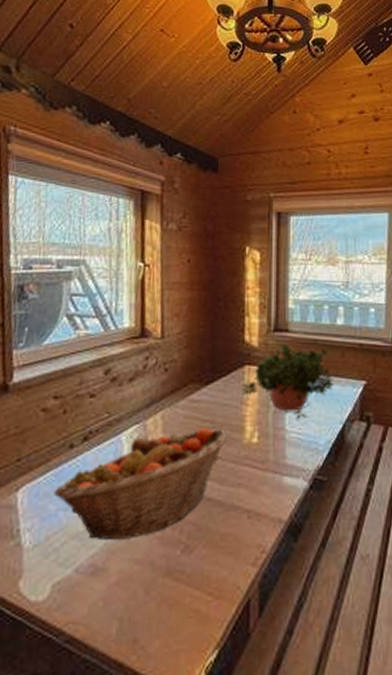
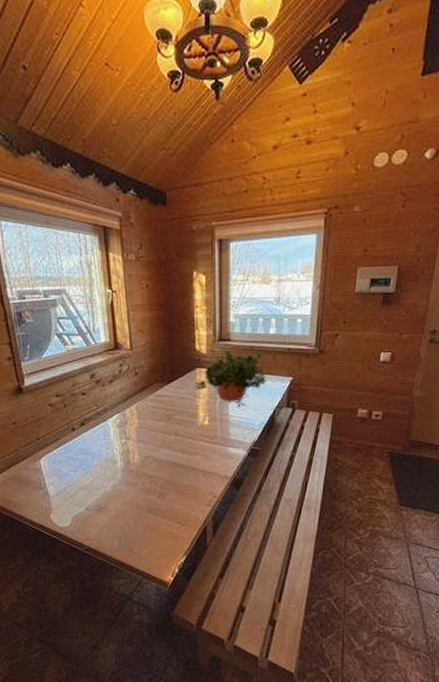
fruit basket: present [53,426,229,541] -> none [65,414,187,491]

